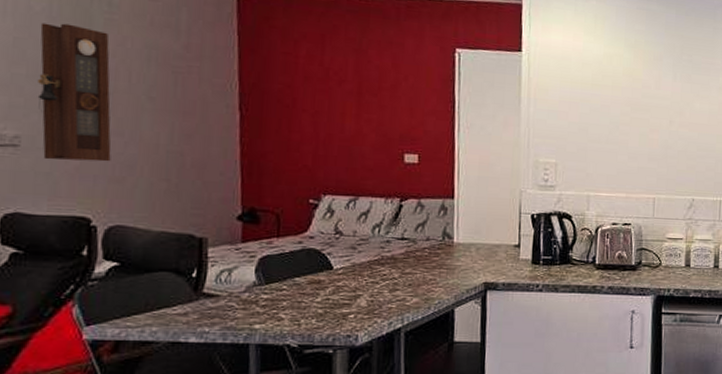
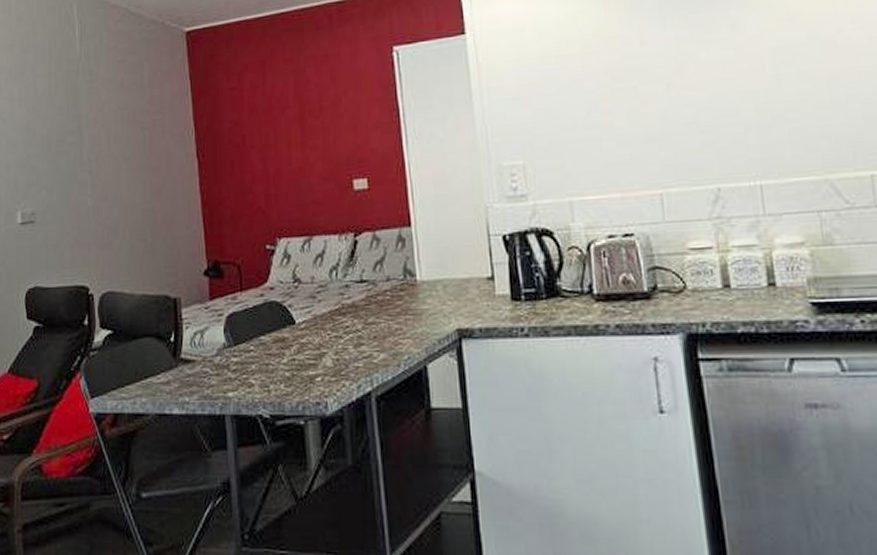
pendulum clock: present [36,23,111,162] -> none [44,99,100,233]

